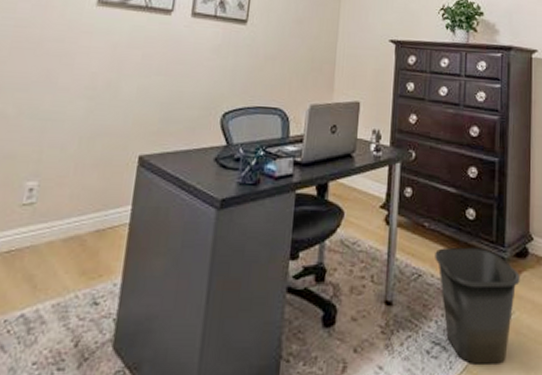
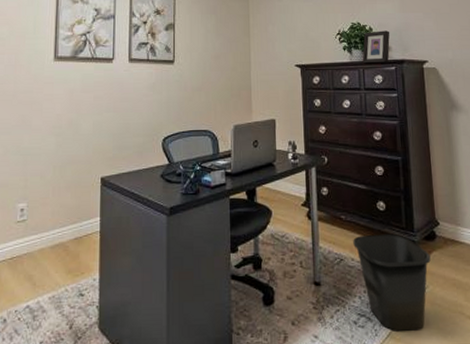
picture frame: none [466,10,500,49] -> present [362,30,390,64]

